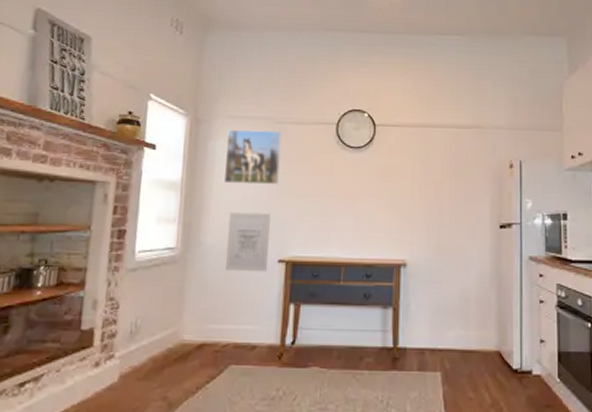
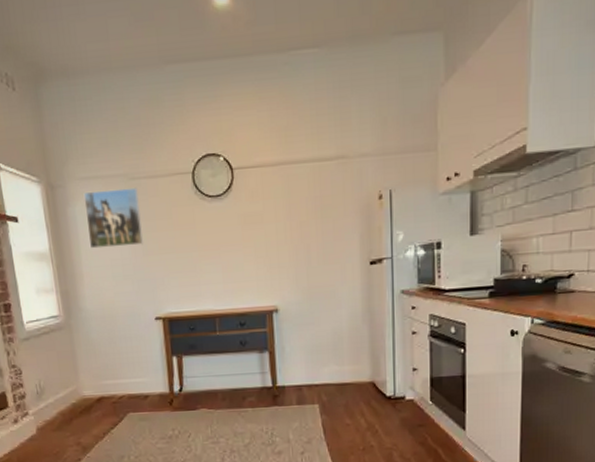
wall art: present [225,212,271,272] -> none [101,274,147,333]

